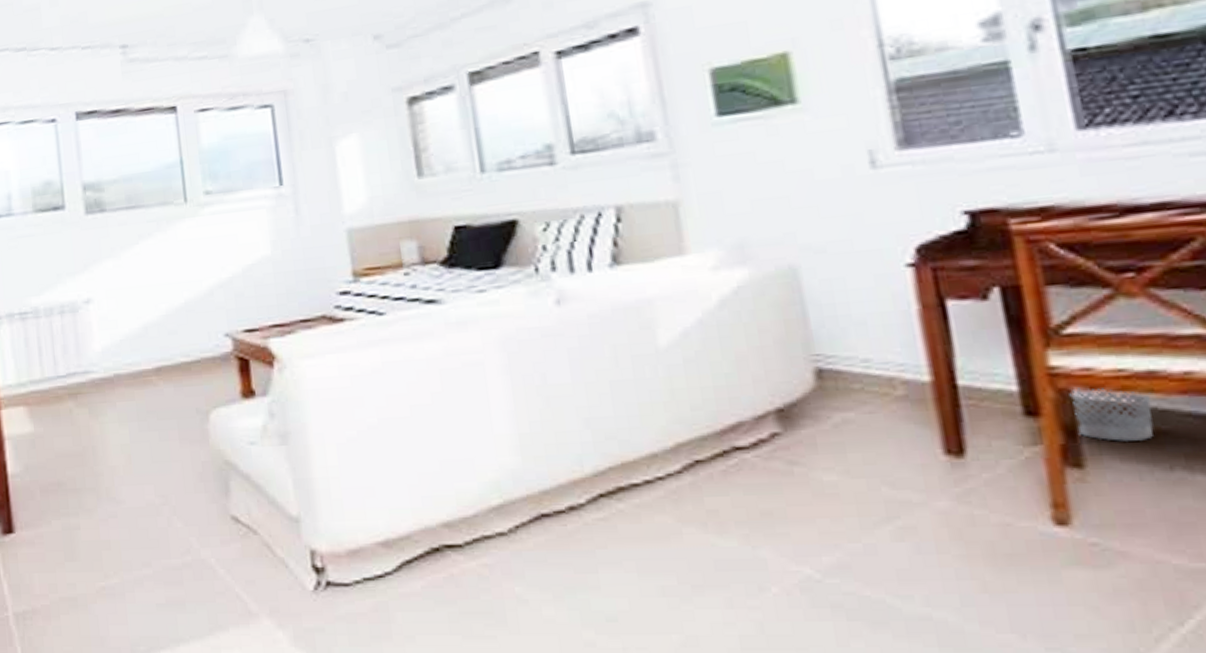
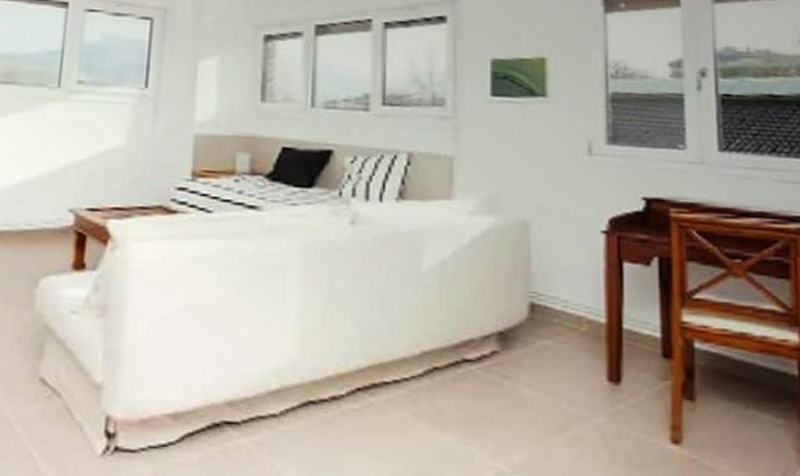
wastebasket: present [1069,388,1154,442] -> none [692,340,741,384]

